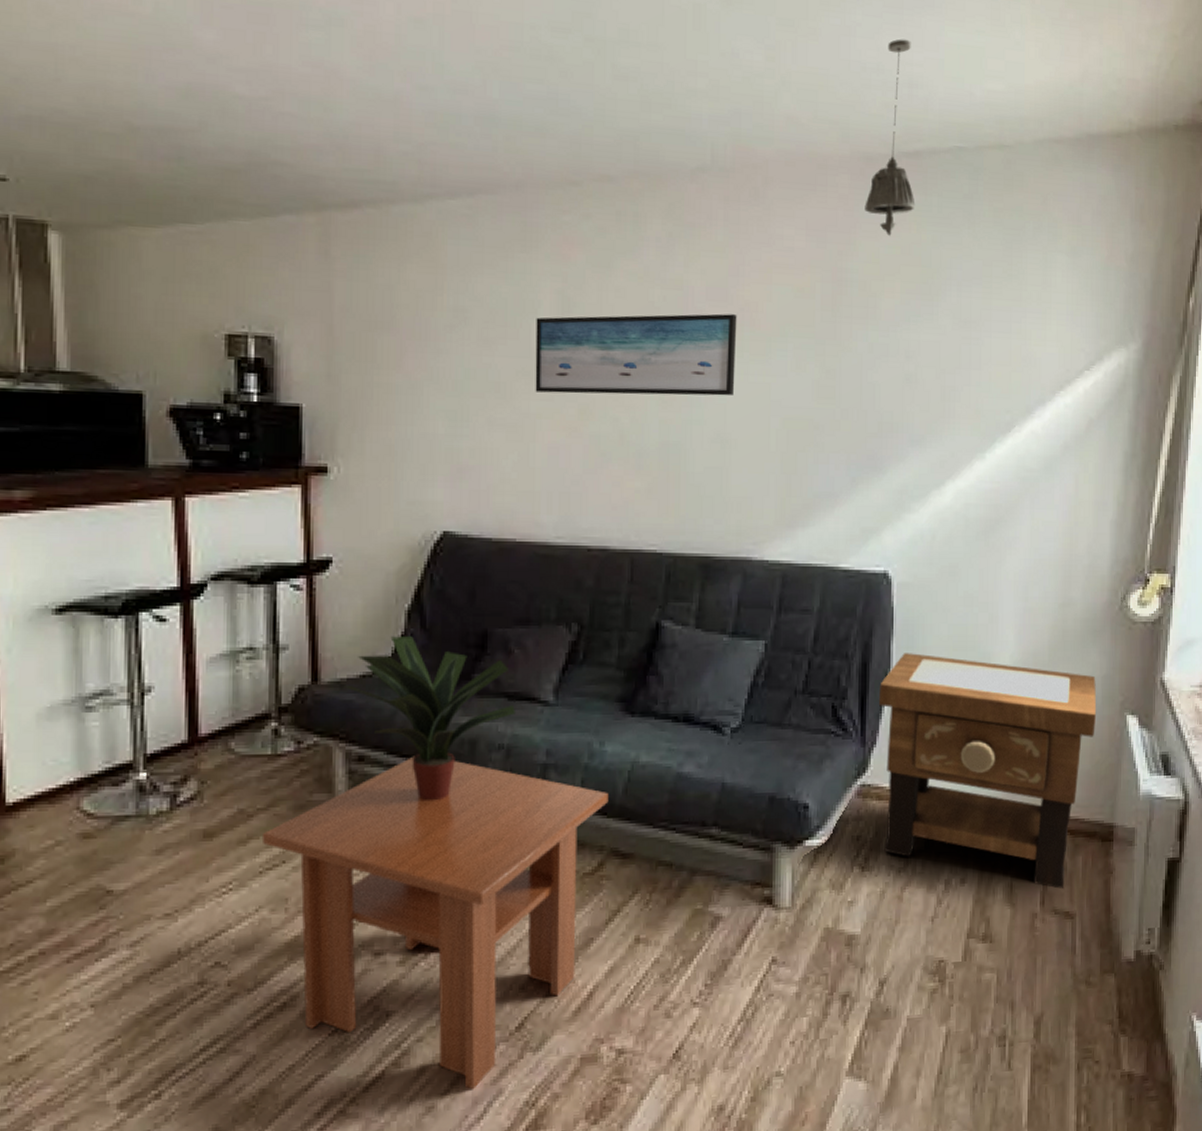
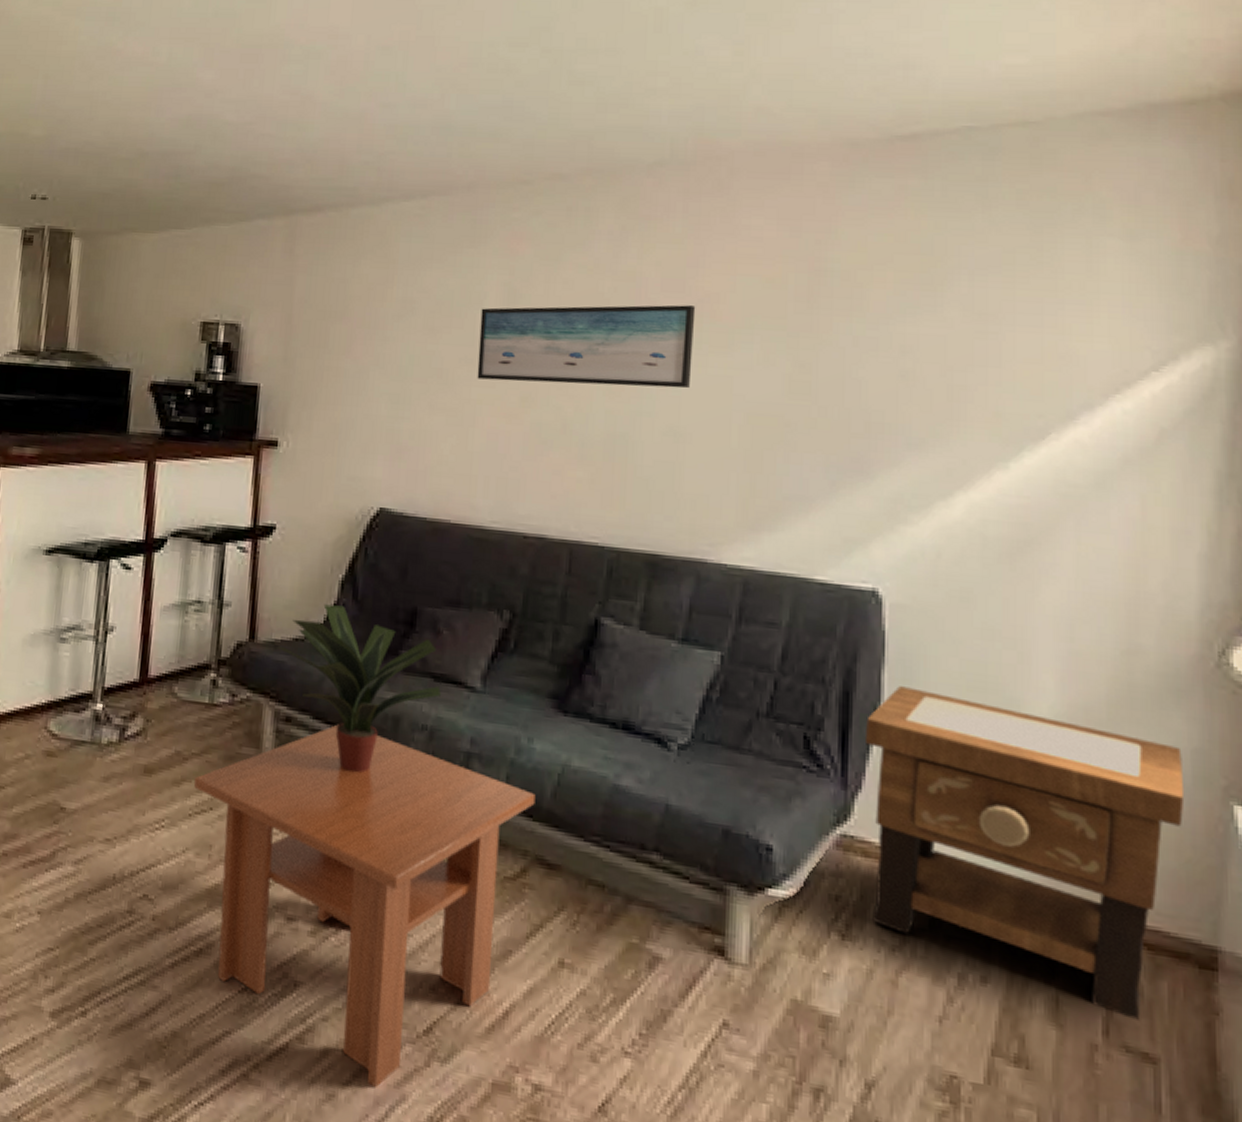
pendant light: present [864,38,916,236] -> none [848,21,913,223]

